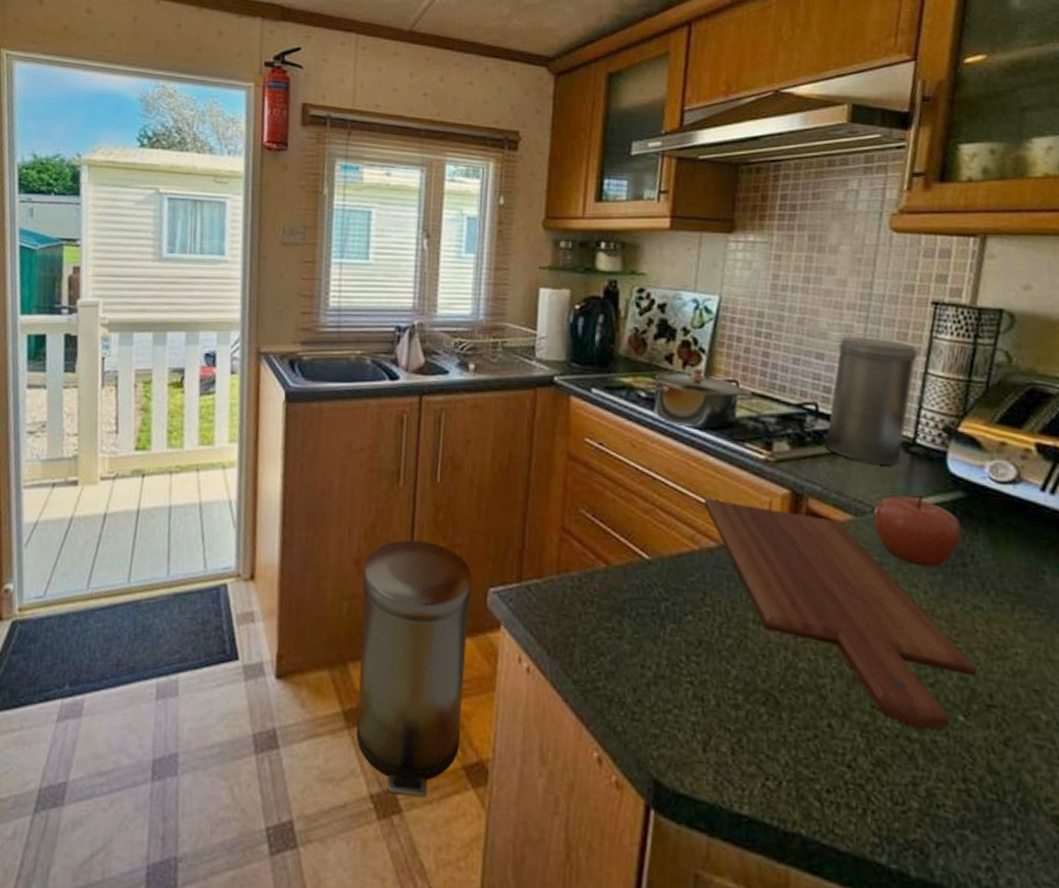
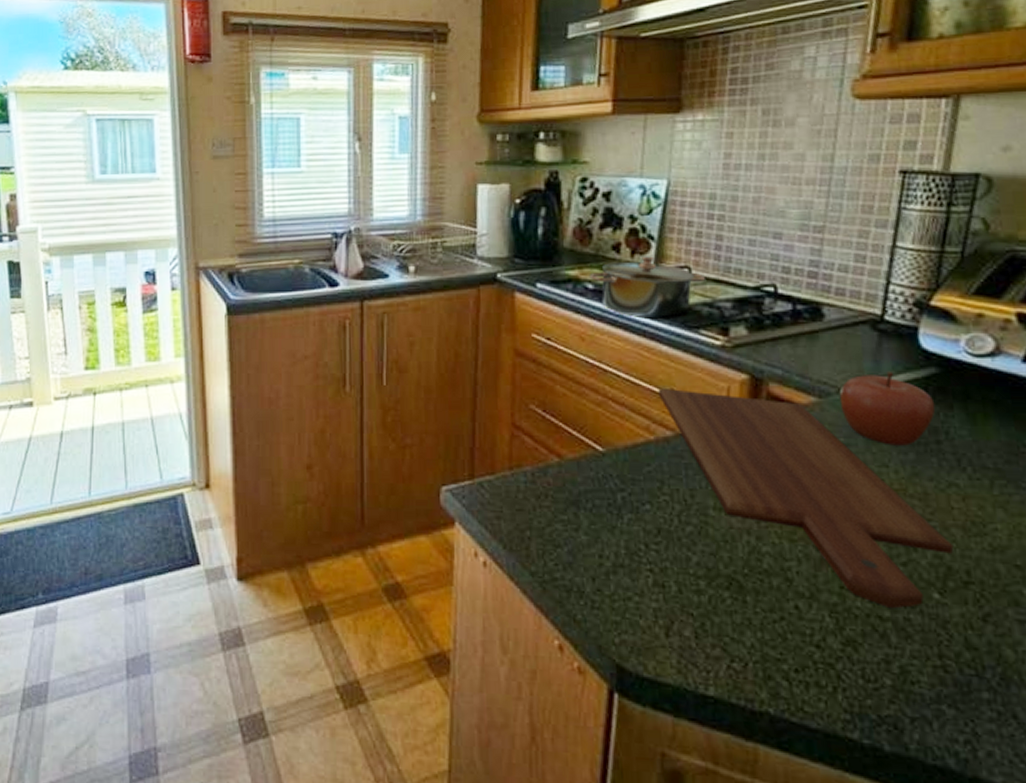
pedal bin: present [356,539,472,798] -> none [314,443,424,688]
canister: present [824,336,918,467] -> none [784,212,885,346]

